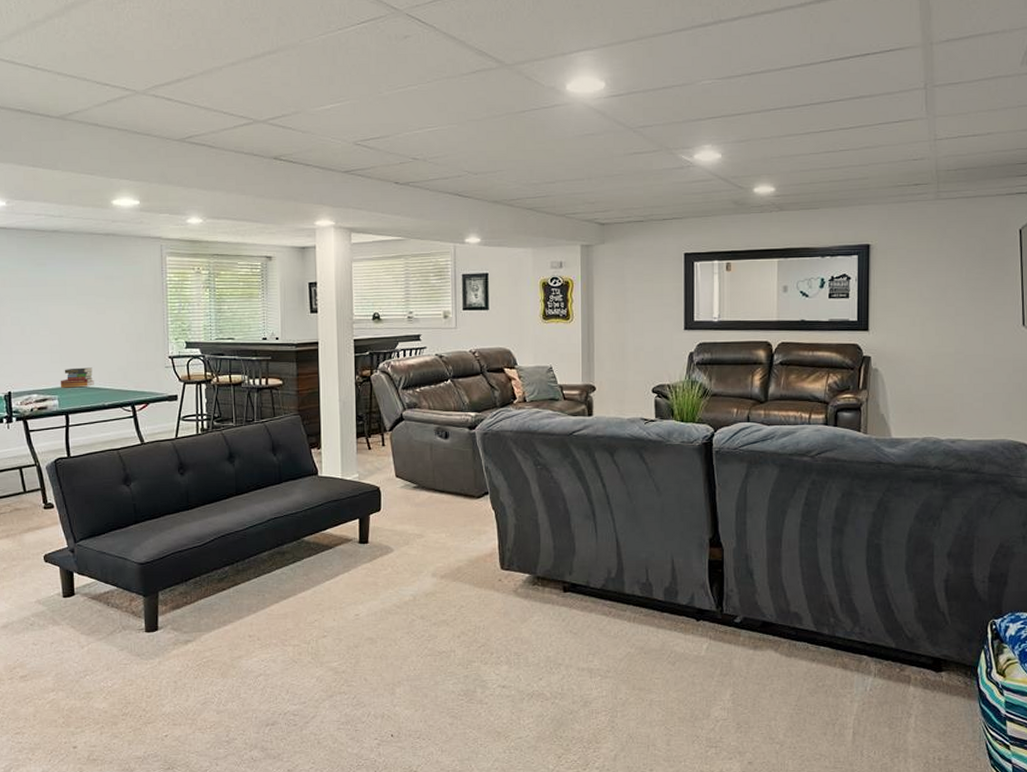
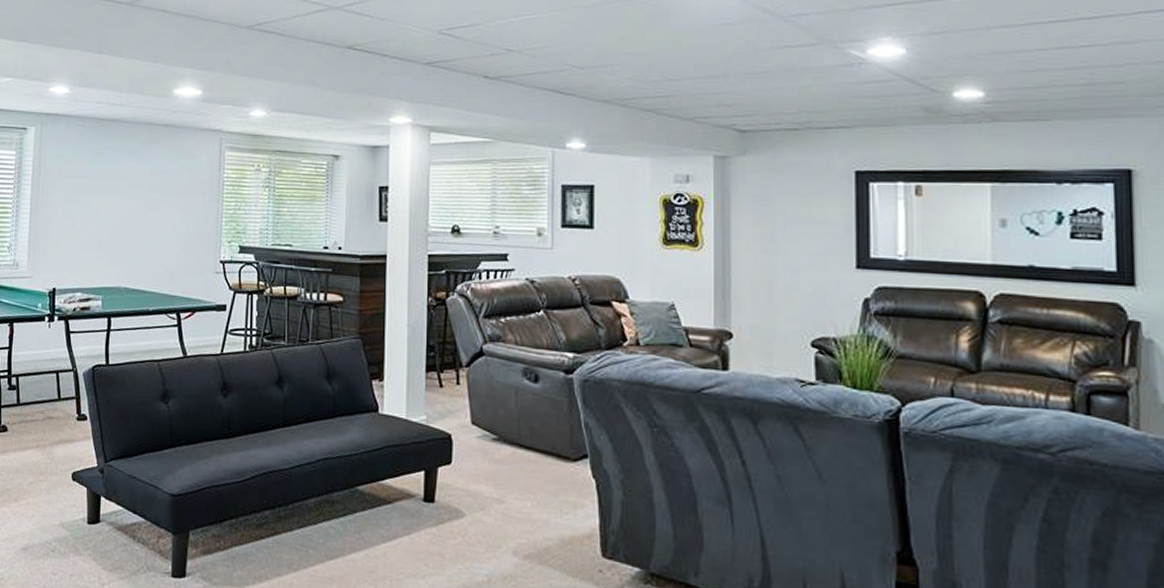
books: present [60,367,94,388] -> none [105,266,140,289]

